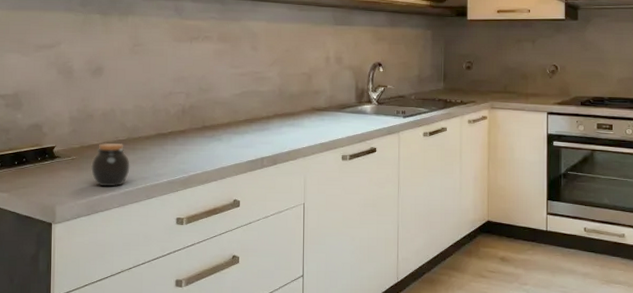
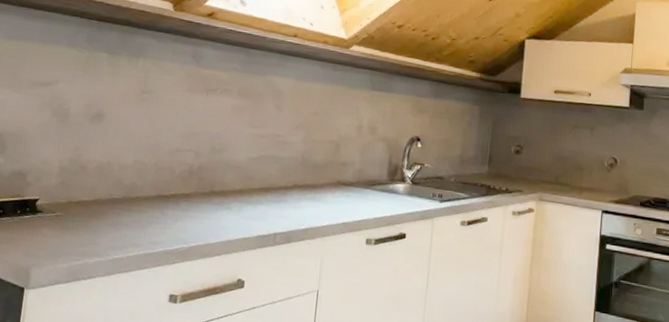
jar: present [91,143,130,187] -> none [77,200,123,252]

